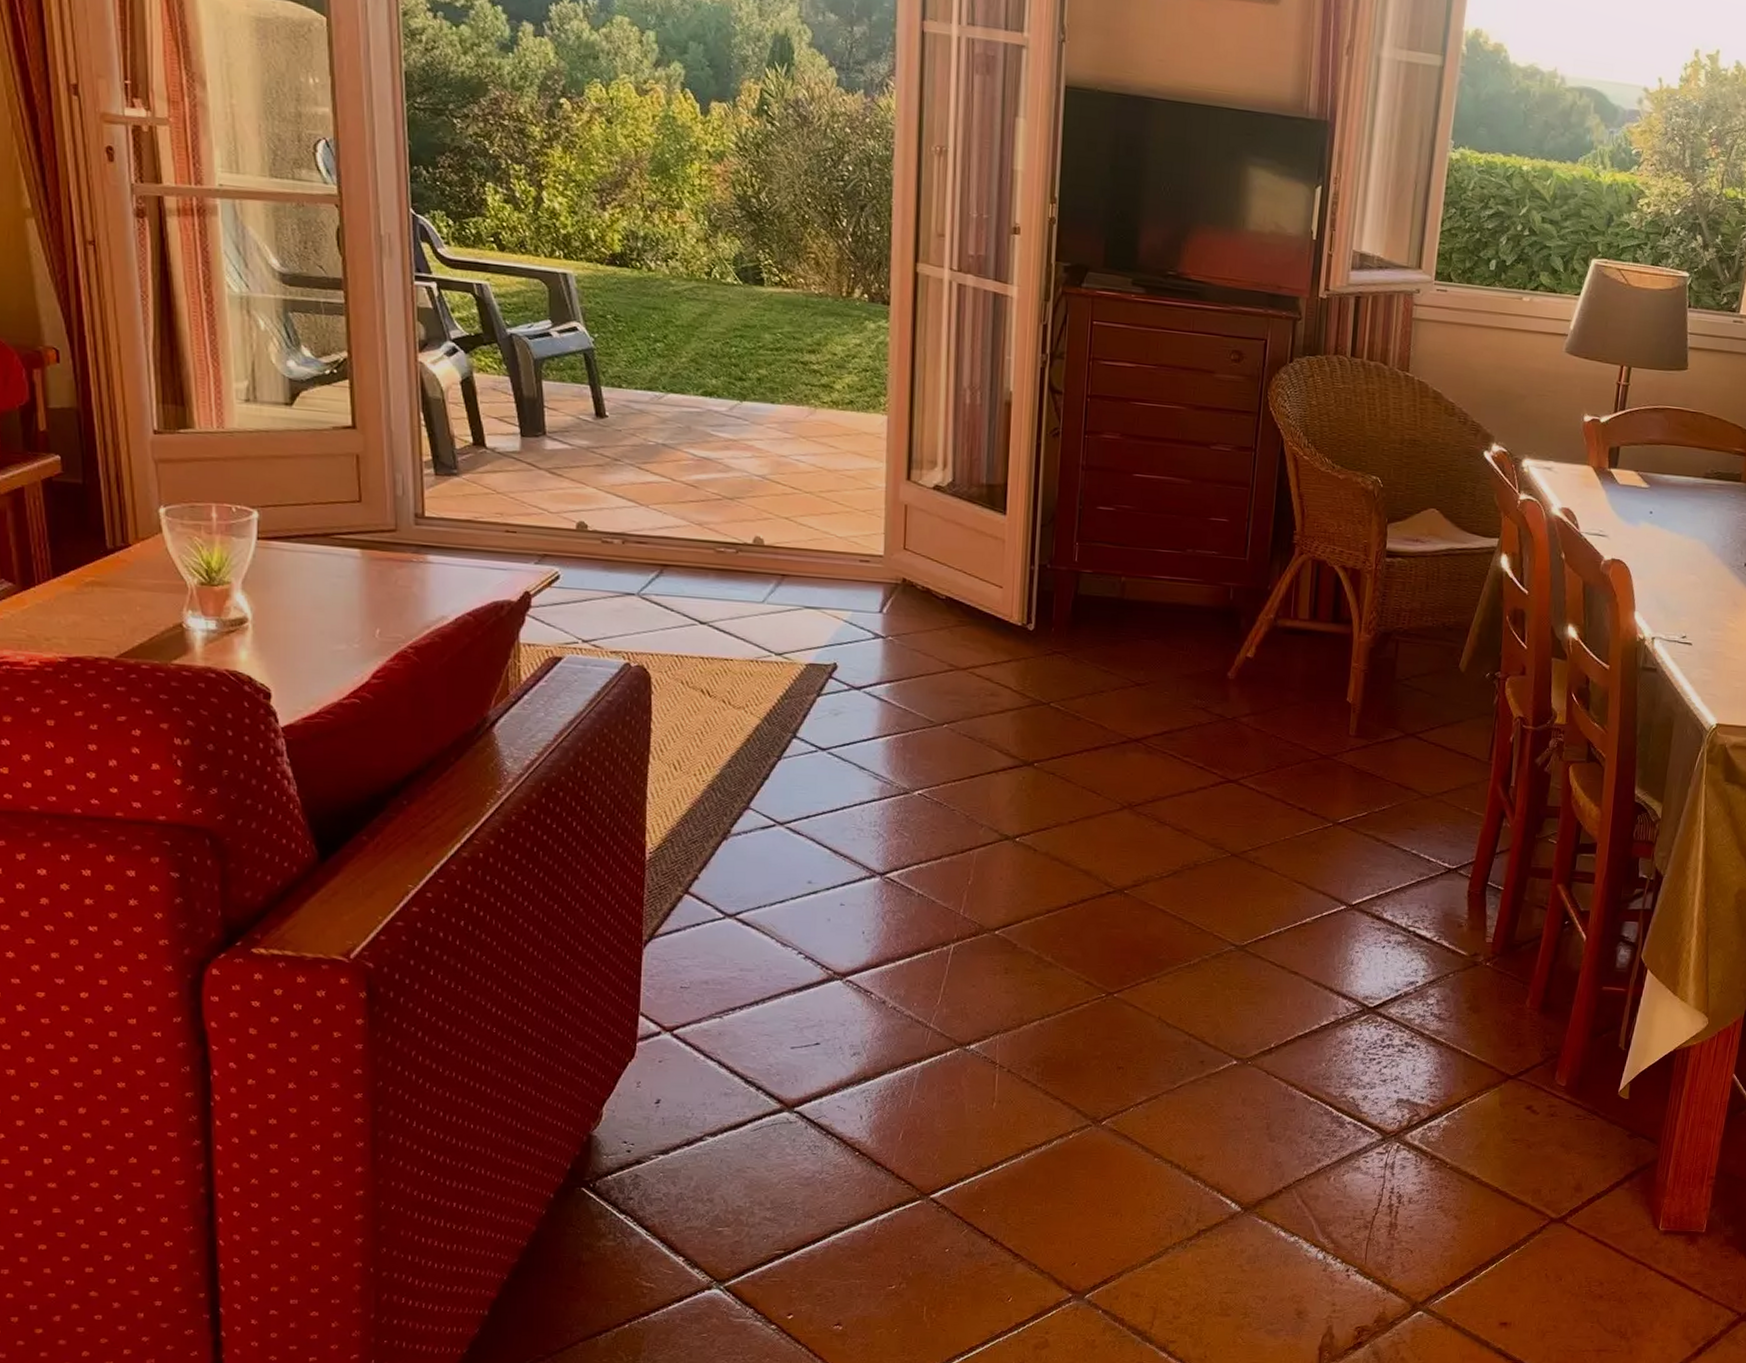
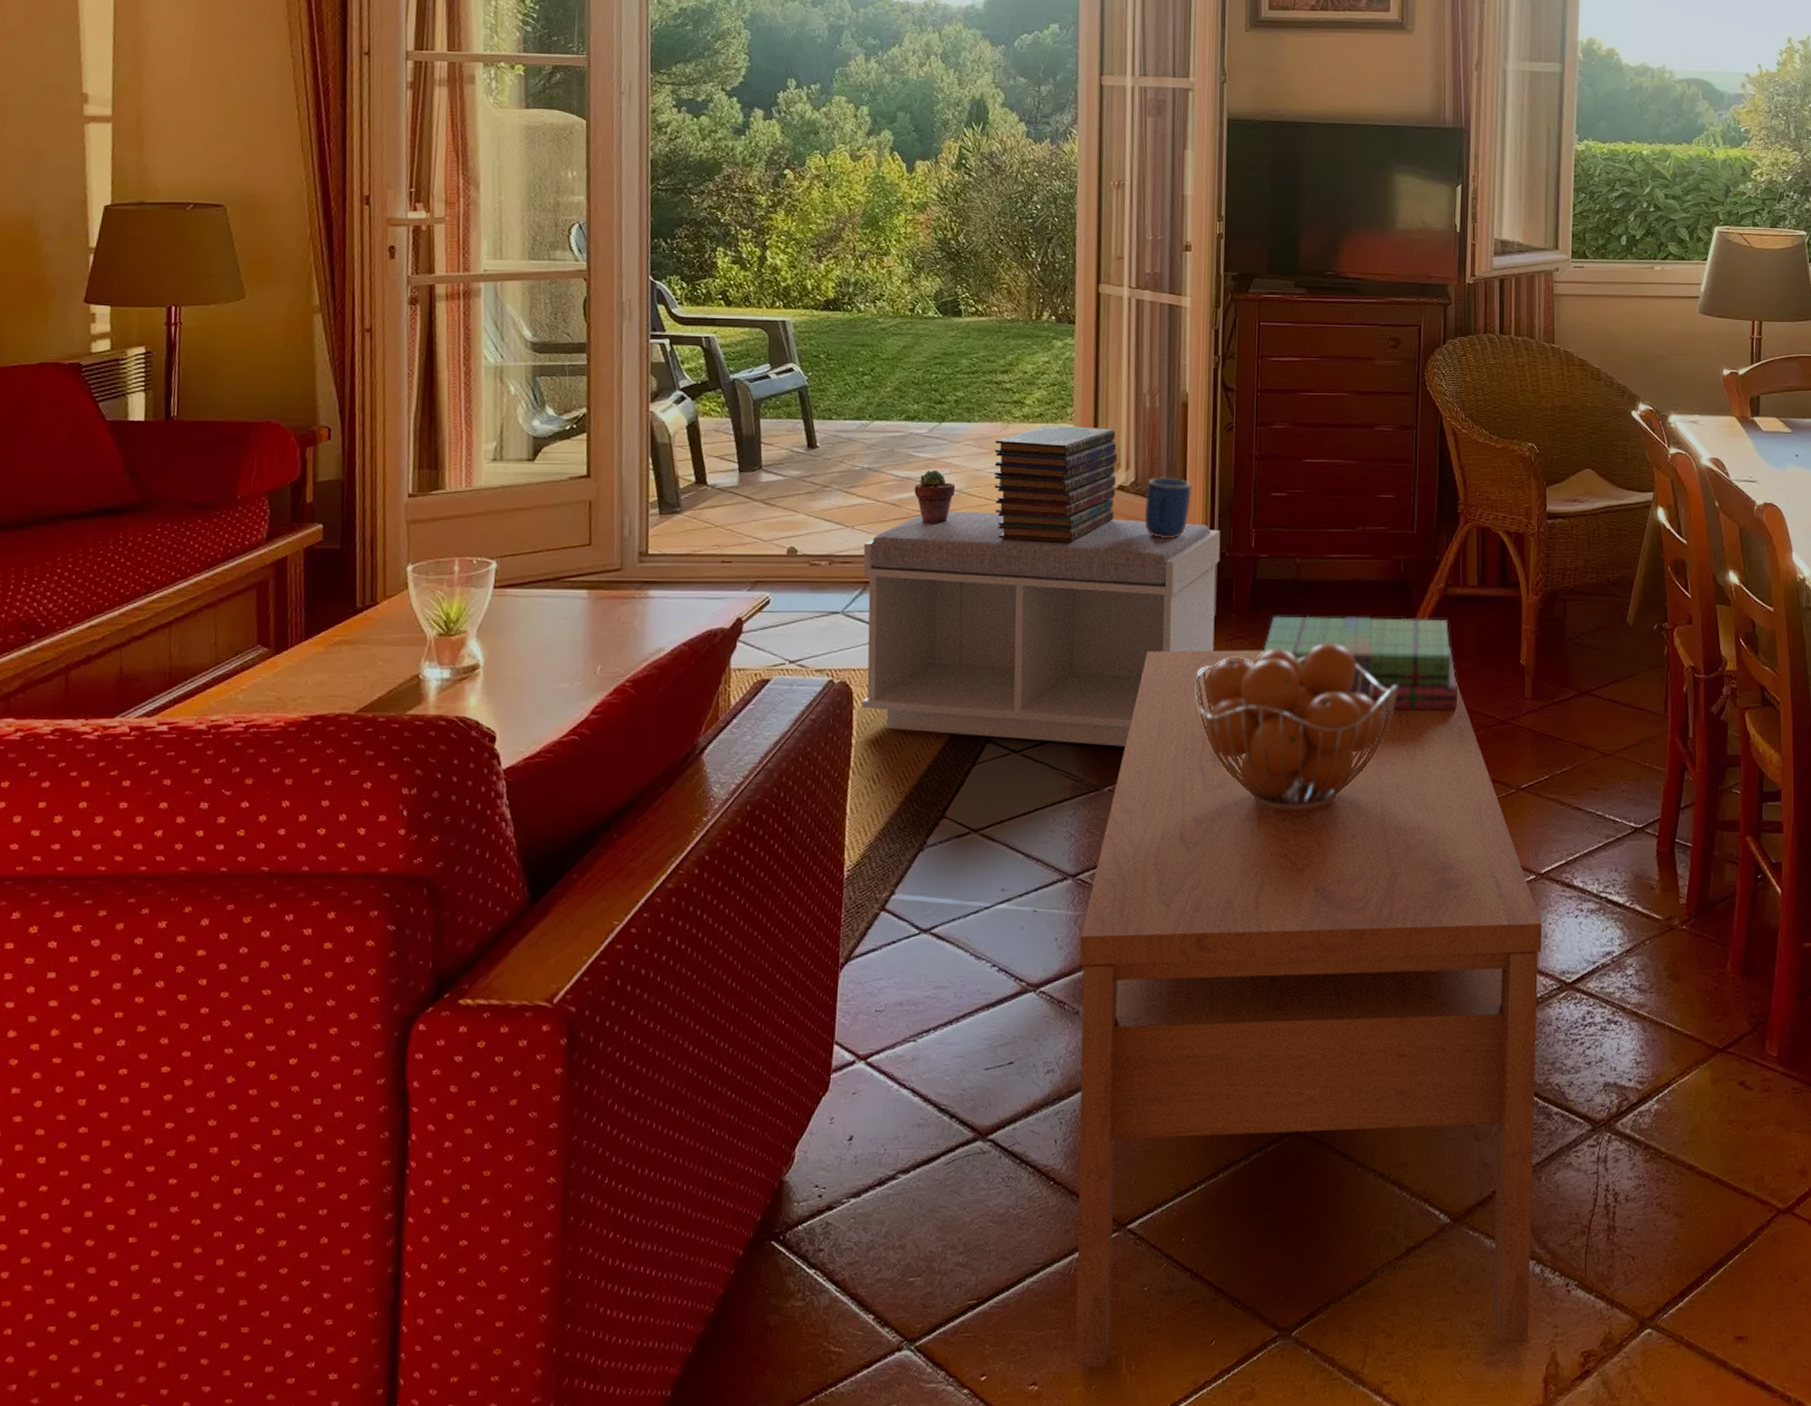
bench: none [659,497,1043,752] -> present [862,511,1221,747]
potted succulent: none [713,451,759,510] -> present [914,469,956,524]
book stack: none [800,413,934,541] -> present [994,425,1117,543]
coffee table: none [878,659,1349,1316] -> present [1075,650,1542,1368]
mug: none [962,479,1013,545] -> present [1144,477,1191,537]
fruit basket: none [1011,665,1220,828] -> present [1196,643,1398,811]
stack of books: none [1082,634,1281,742] -> present [1263,616,1457,710]

